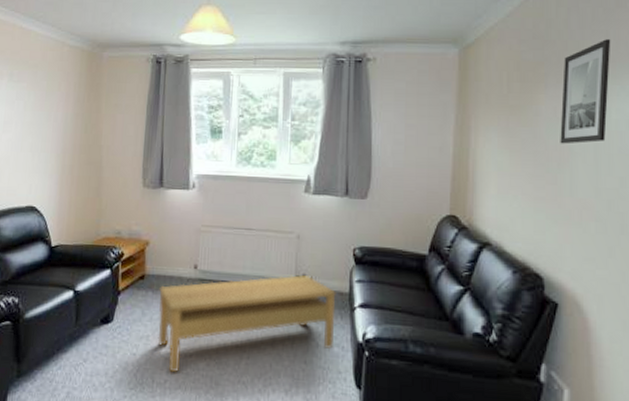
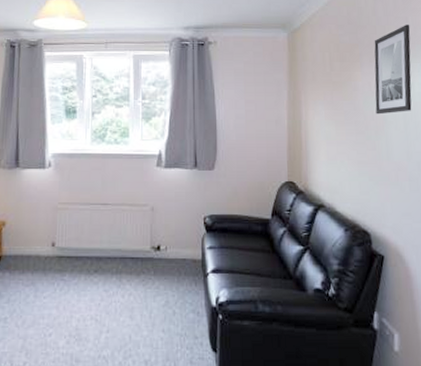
coffee table: present [158,275,336,373] -> none [16,246,190,354]

